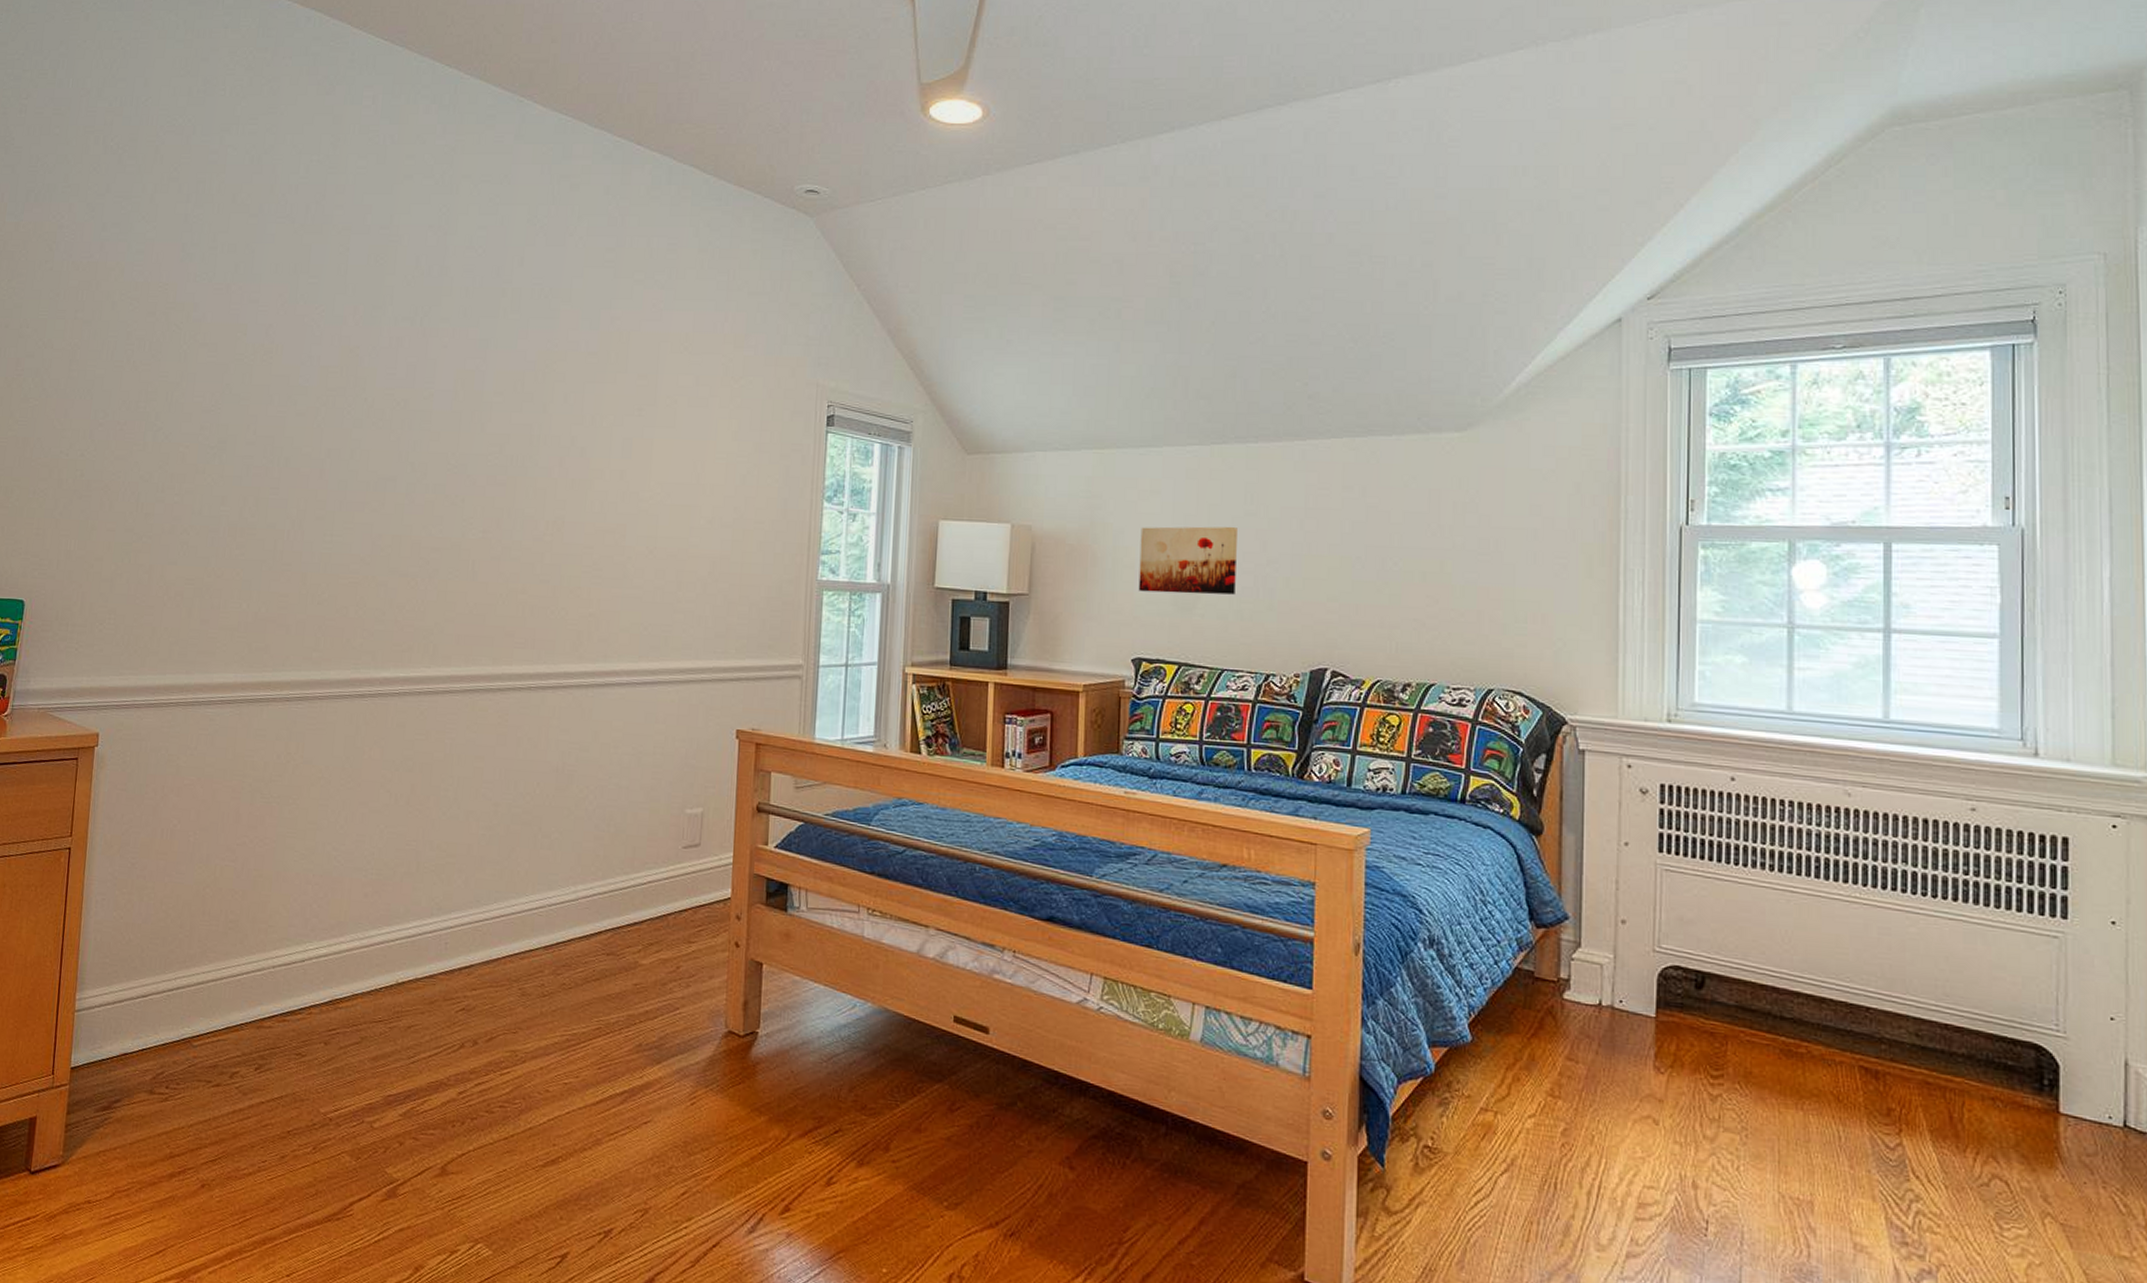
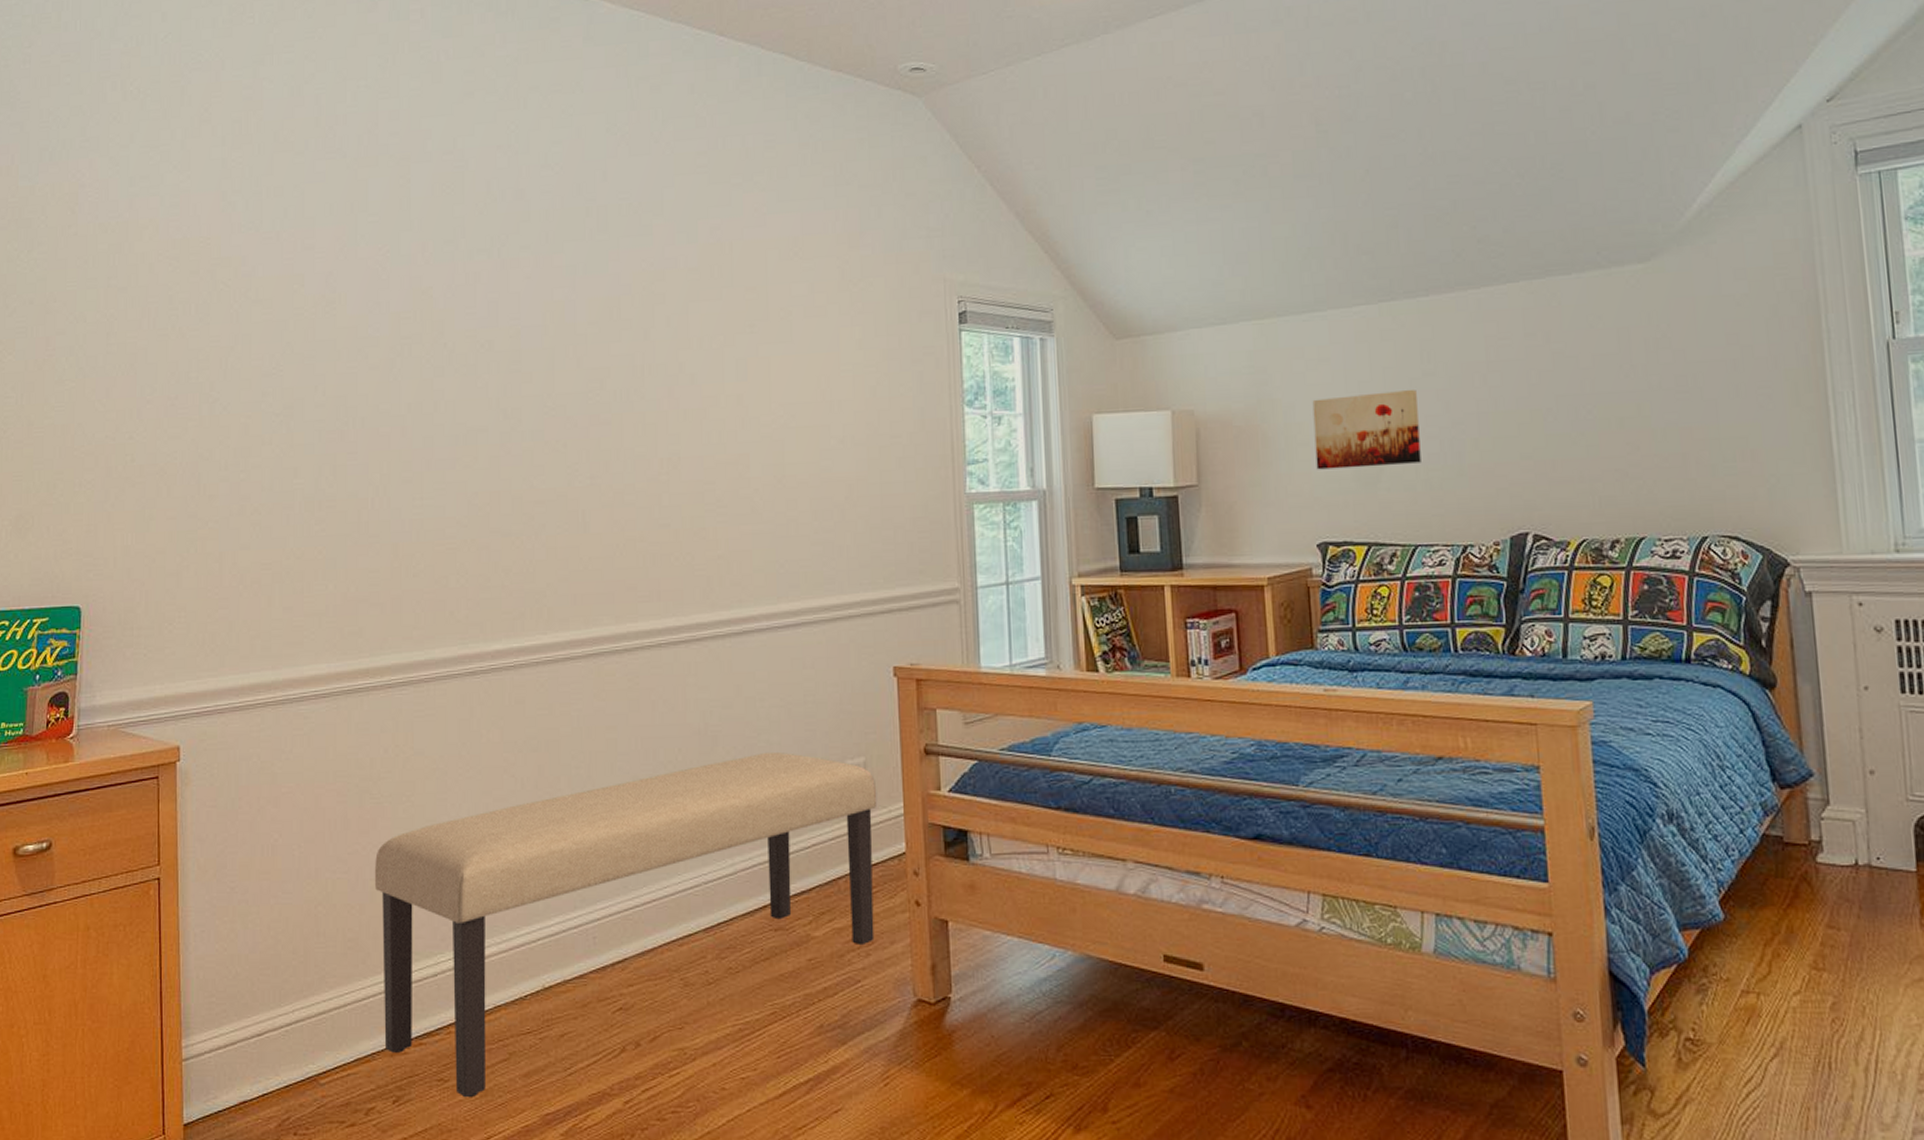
bench: none [252,794,711,1074] -> present [374,752,877,1098]

